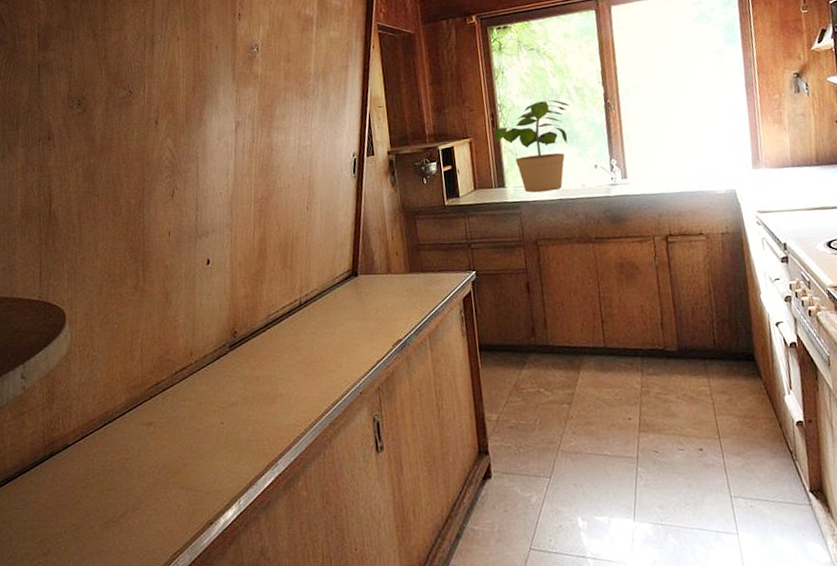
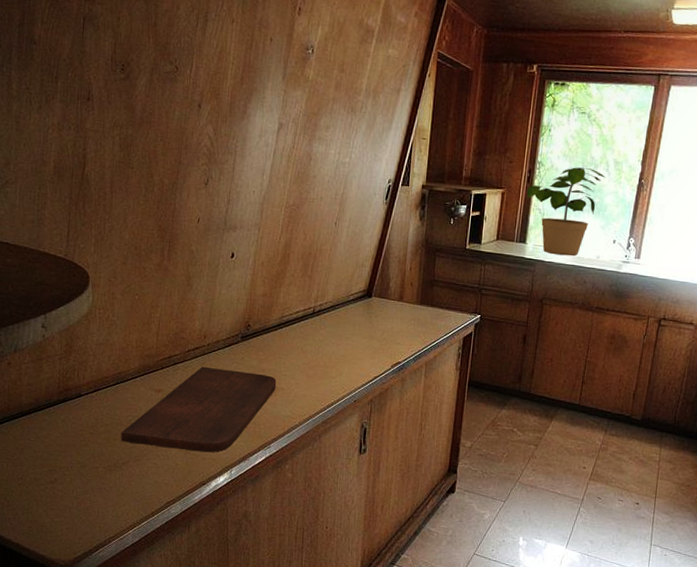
cutting board: none [115,383,274,491] -> present [121,366,277,453]

